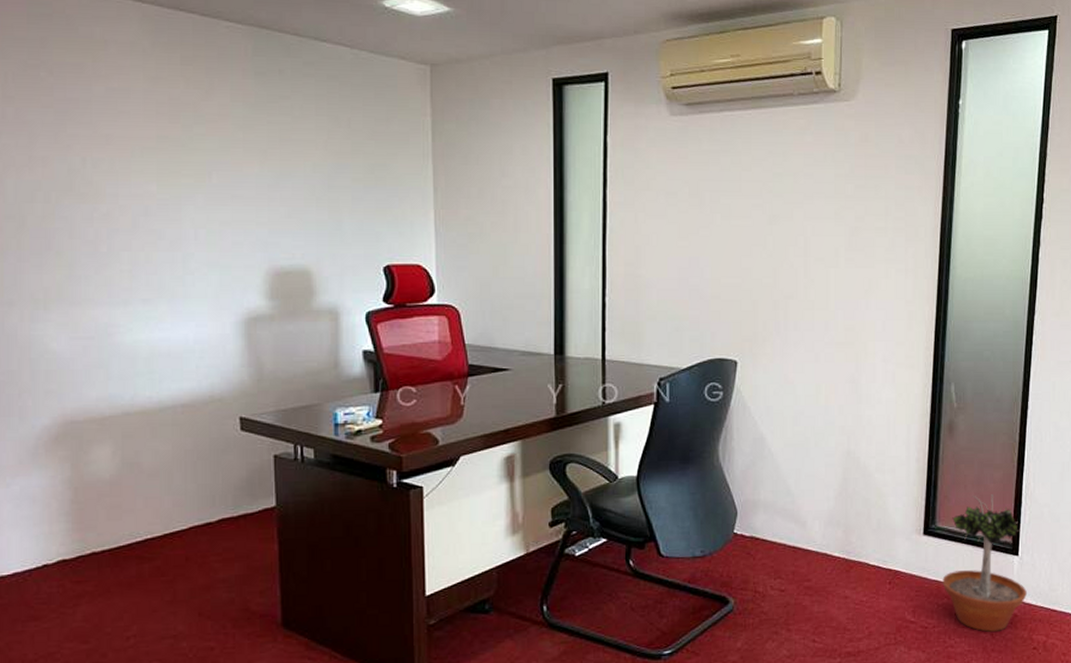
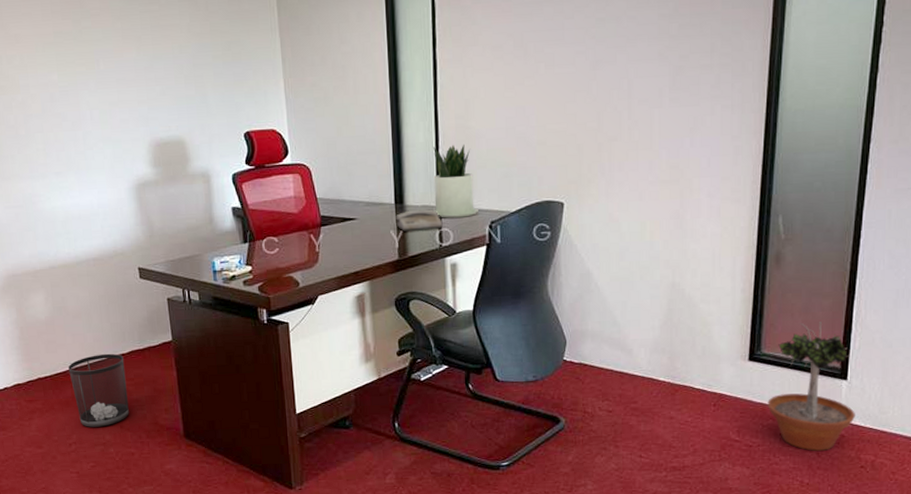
waste bin: none [135,521,212,615] -> present [68,353,129,427]
telephone: none [555,362,607,387] -> present [396,209,443,233]
planter: none [597,293,646,373] -> present [433,144,478,218]

